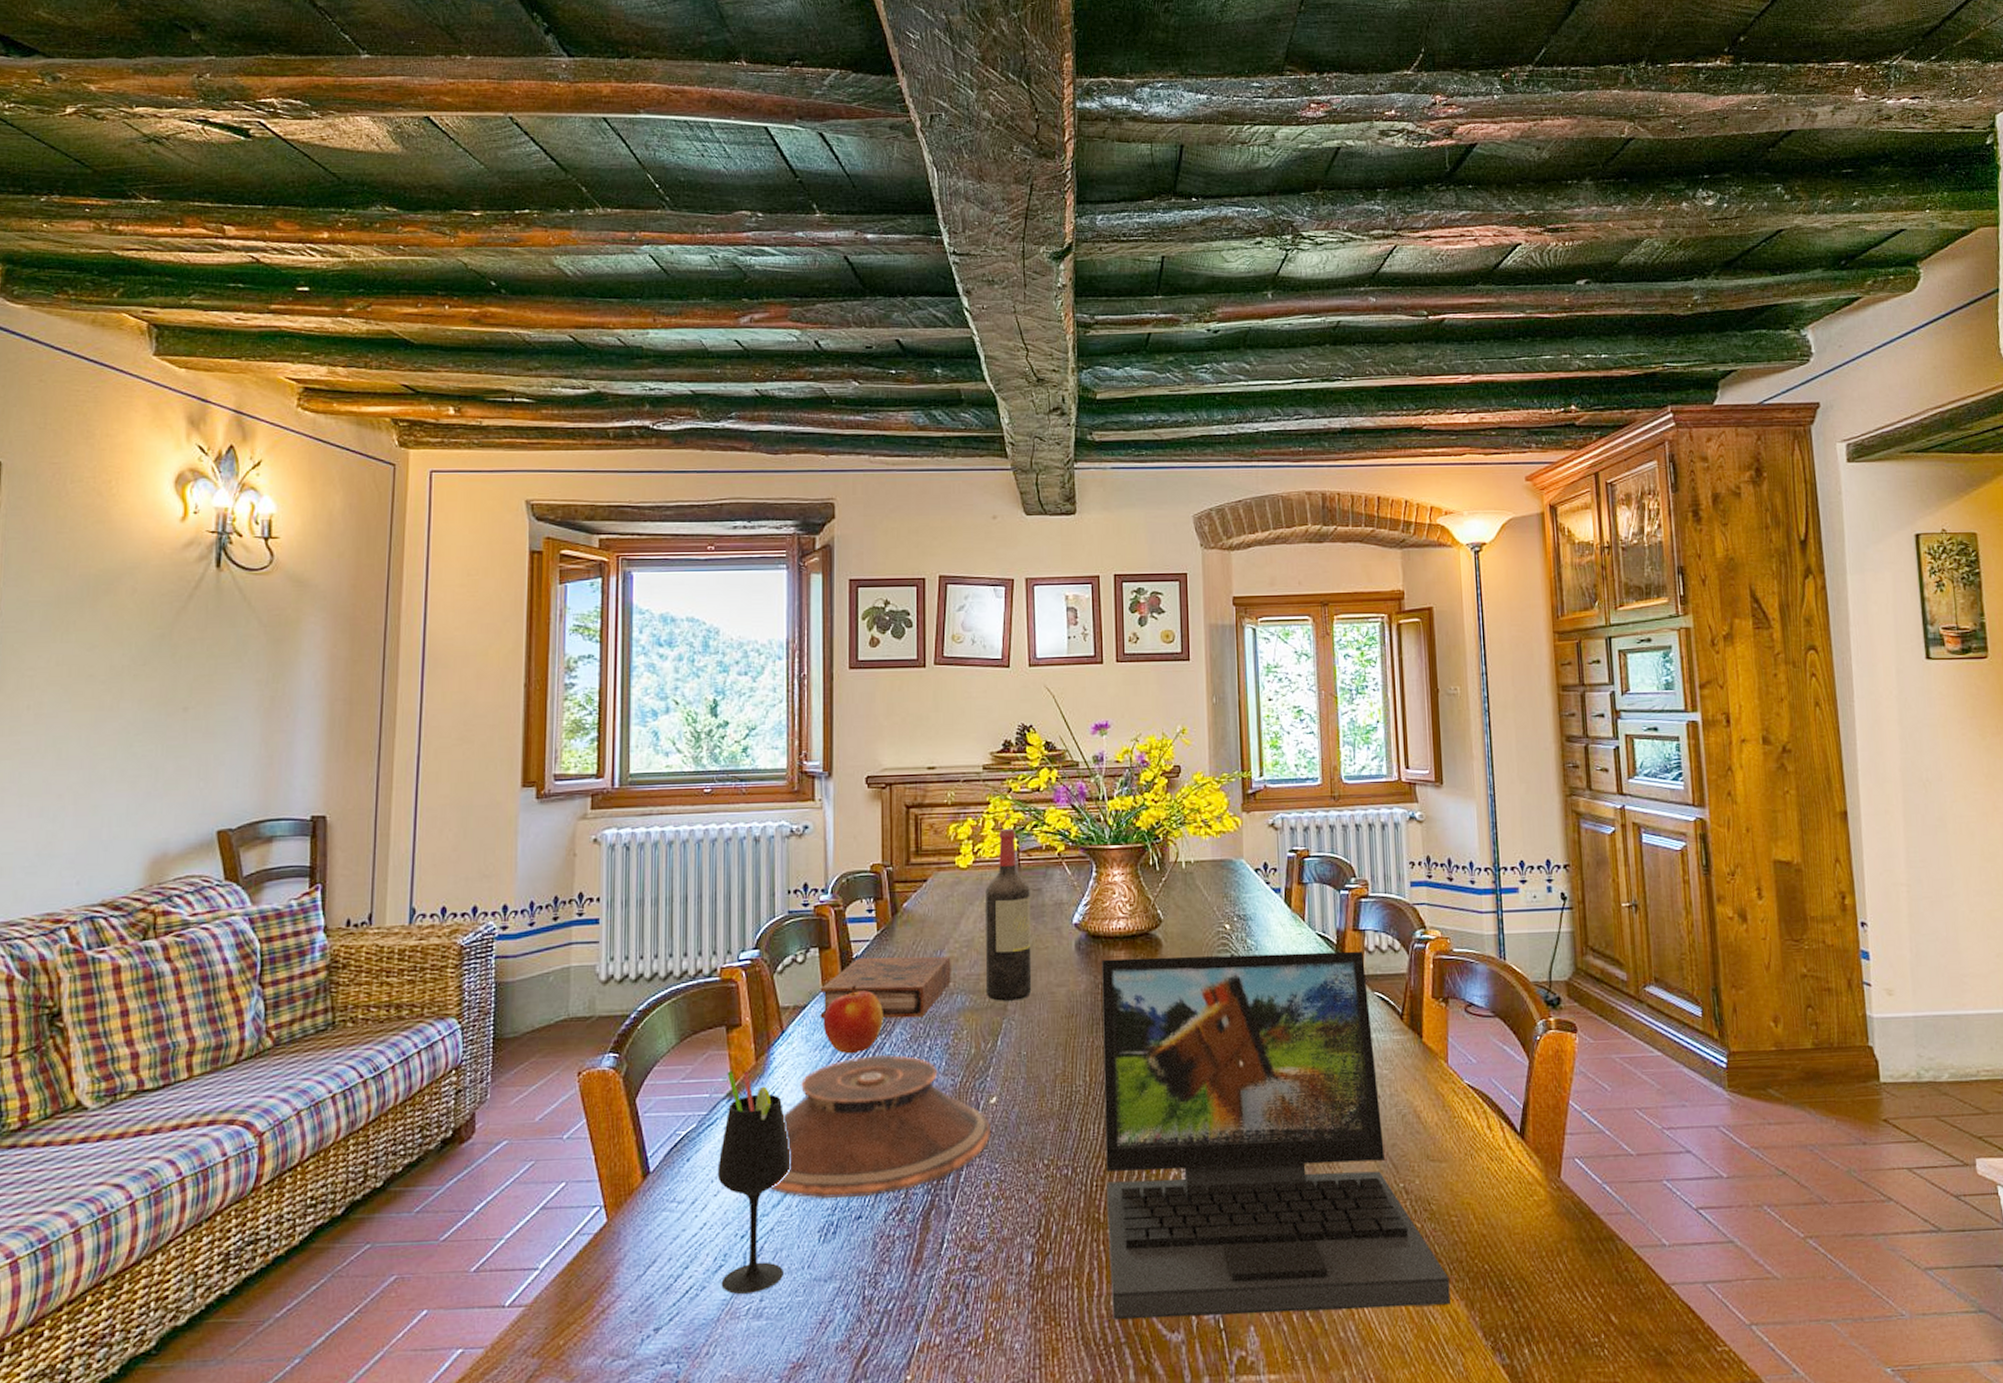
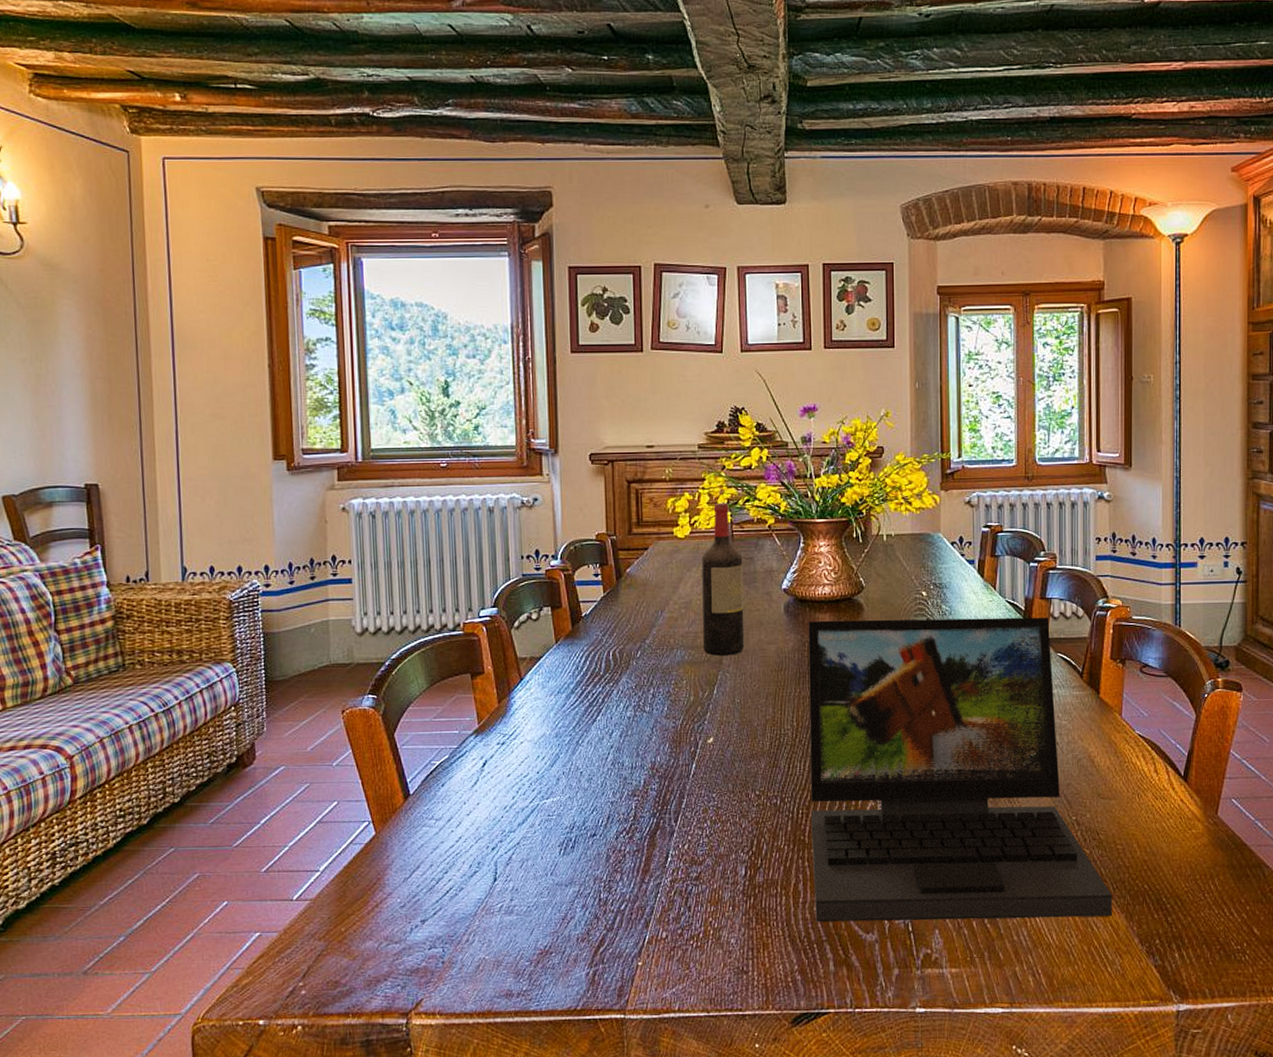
wine glass: present [717,1071,791,1295] -> none [469,712,533,895]
plate: present [770,1055,990,1198] -> none [516,701,708,819]
book: present [820,956,951,1019] -> none [553,616,671,669]
apple: present [823,985,883,1054] -> none [557,640,611,699]

